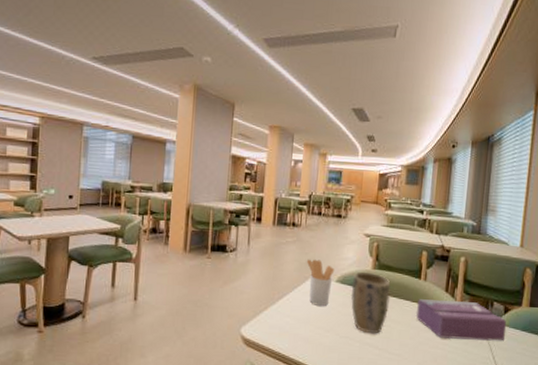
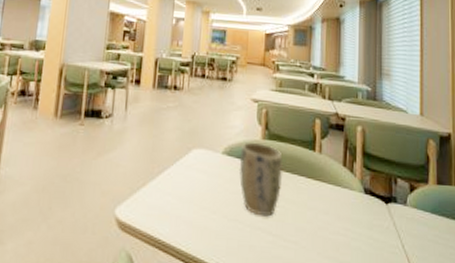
utensil holder: present [306,259,335,306] -> none [189,127,221,182]
tissue box: present [415,299,507,341] -> none [312,174,414,226]

